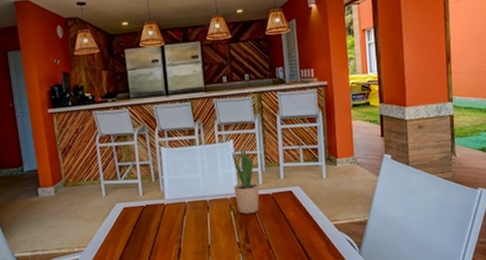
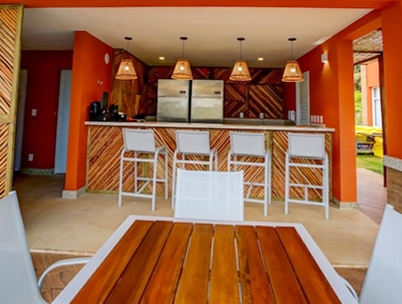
potted plant: present [231,144,260,214] -> none [239,176,263,244]

